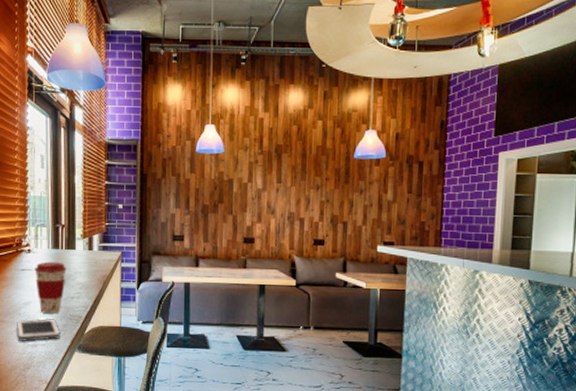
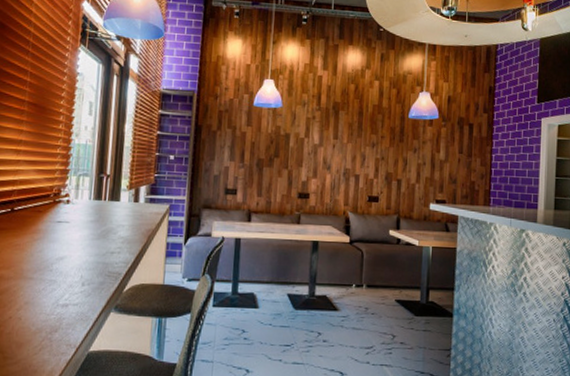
cell phone: present [17,319,61,341] -> none [45,275,96,301]
coffee cup: present [35,261,67,314] -> none [72,213,109,270]

